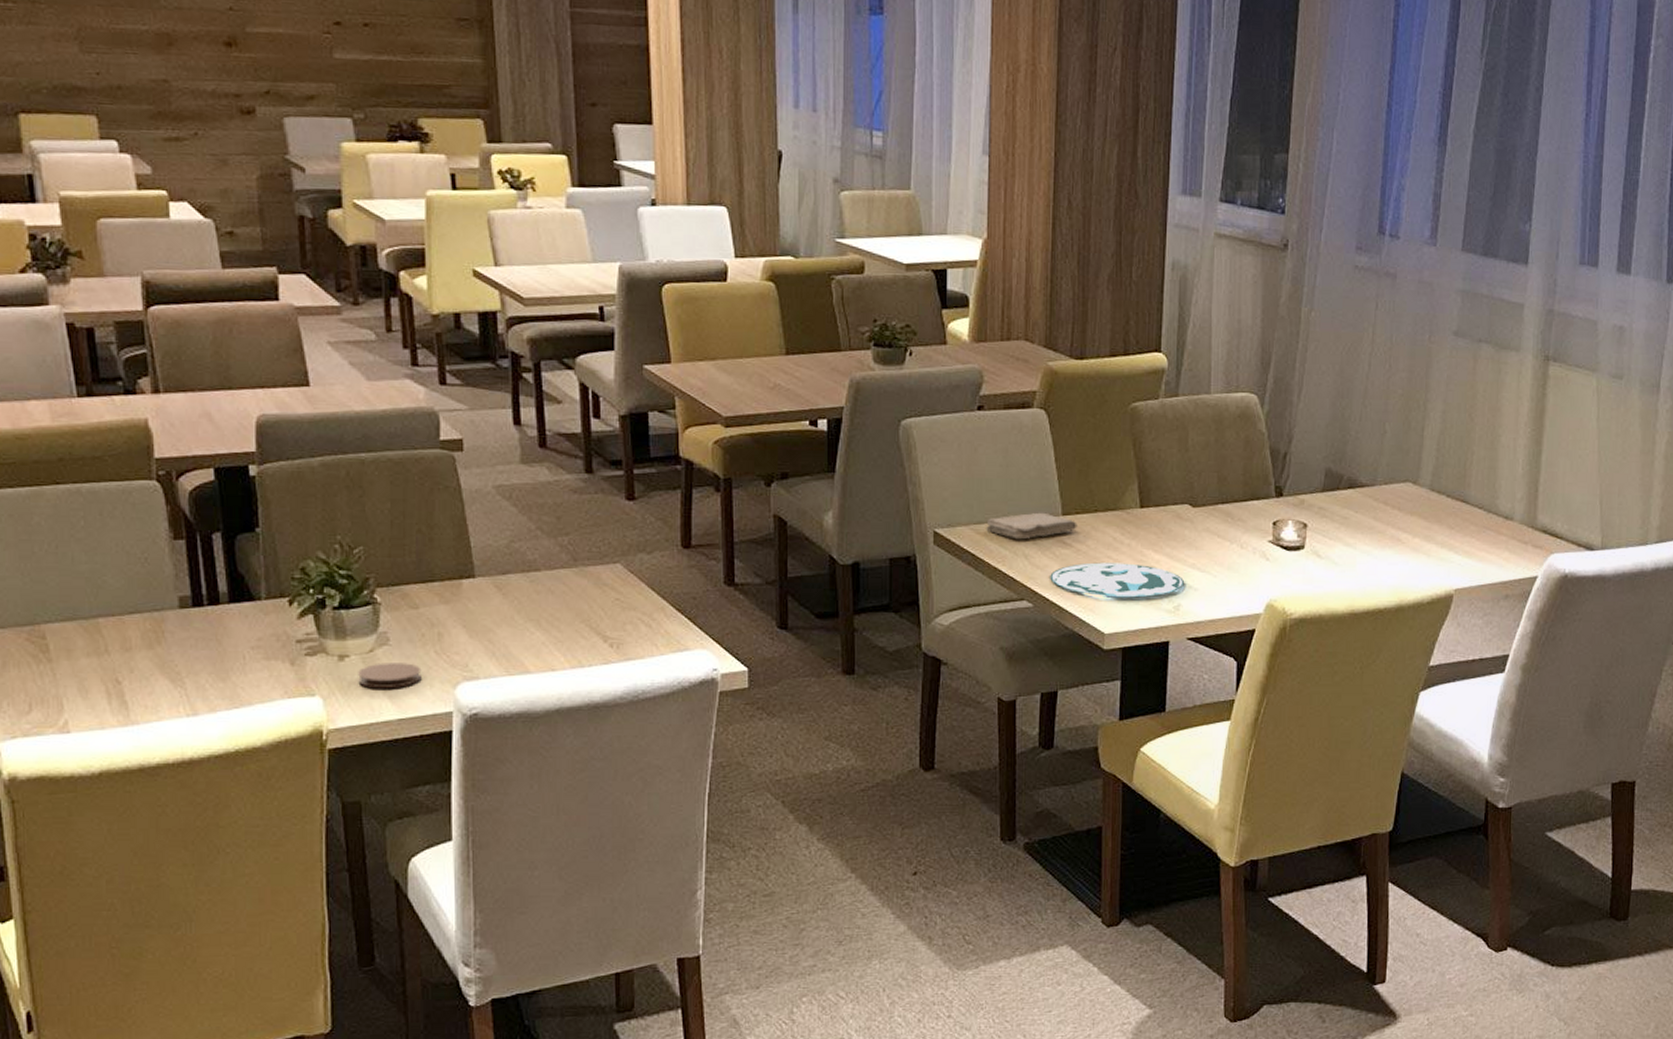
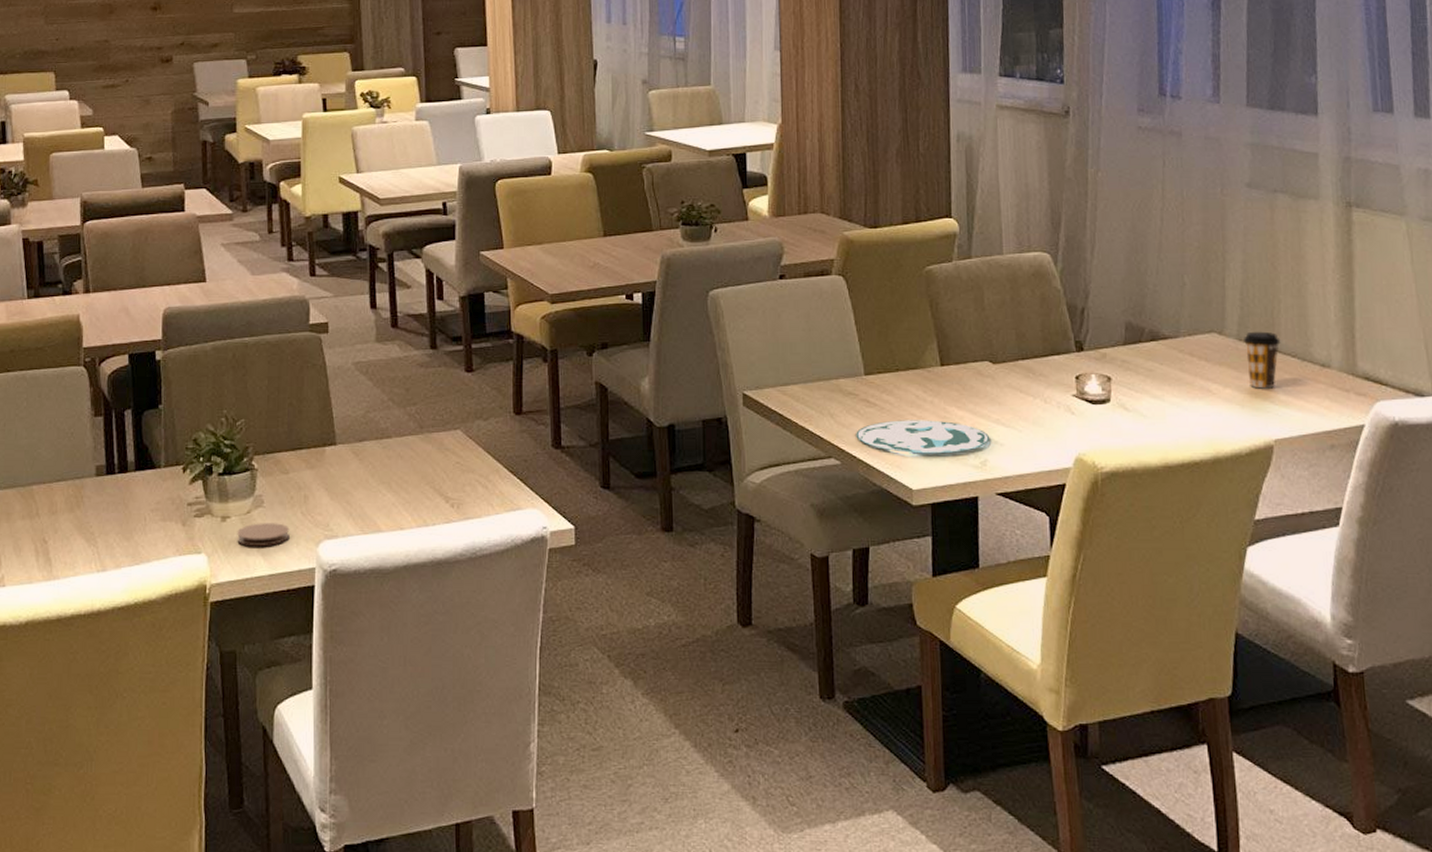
washcloth: present [986,512,1077,540] -> none [792,373,880,400]
coffee cup: none [1436,482,1470,539] -> present [1244,331,1281,389]

